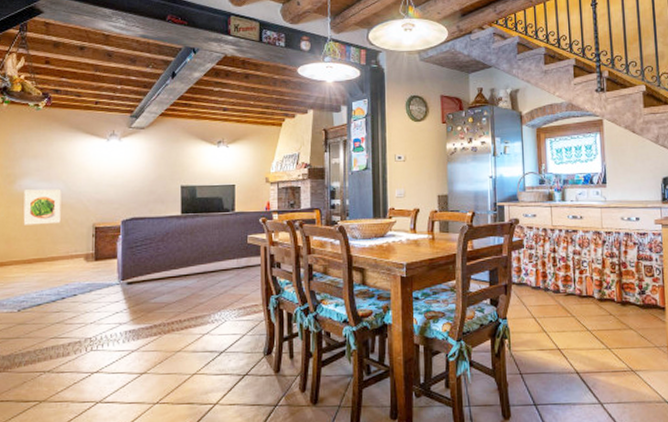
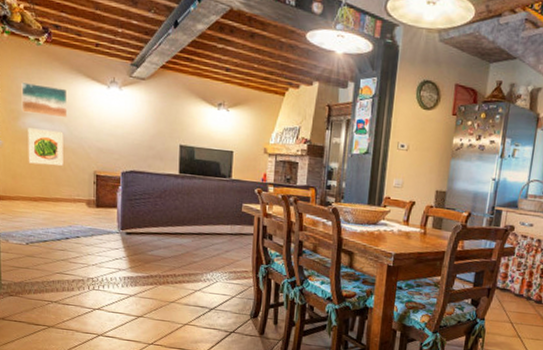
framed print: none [18,146,66,176] -> present [21,81,68,118]

